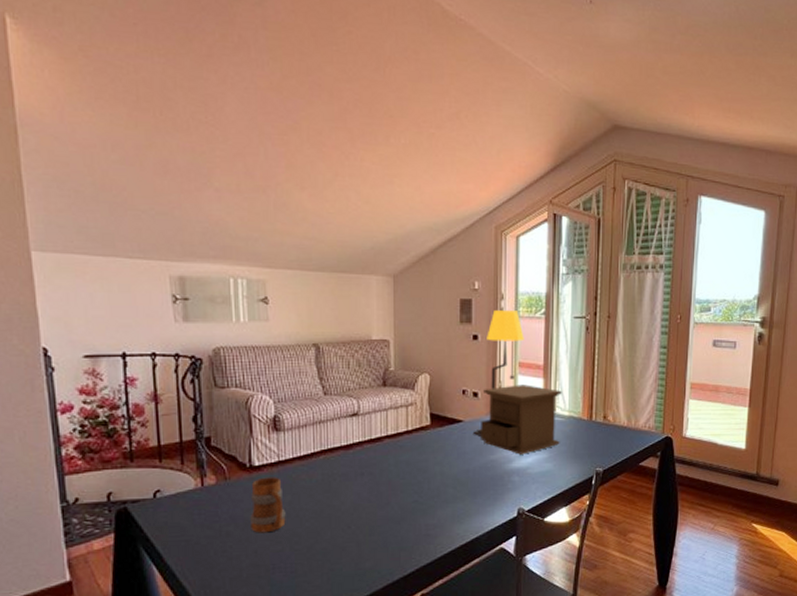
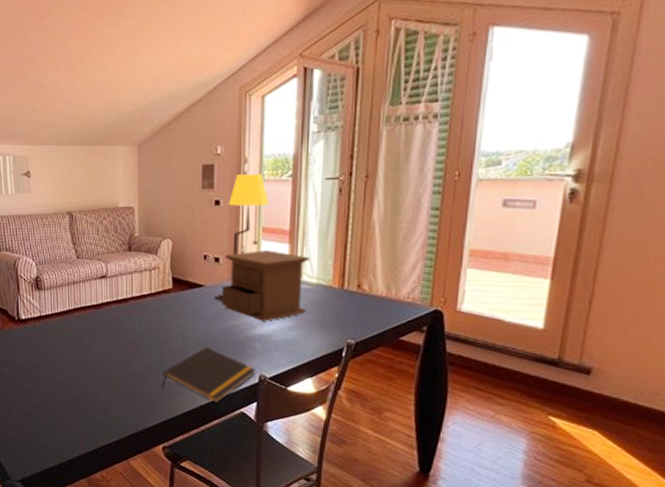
mug: present [250,477,286,533] -> none [19,329,47,377]
notepad: none [420,483,515,541] -> present [163,346,257,403]

